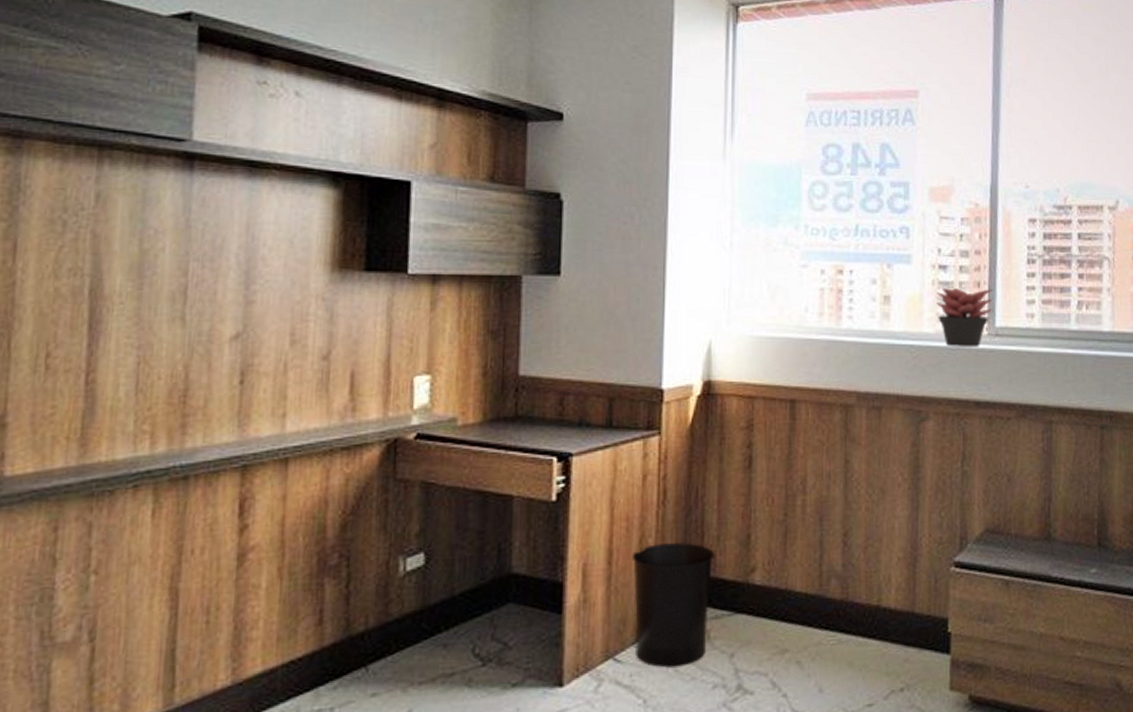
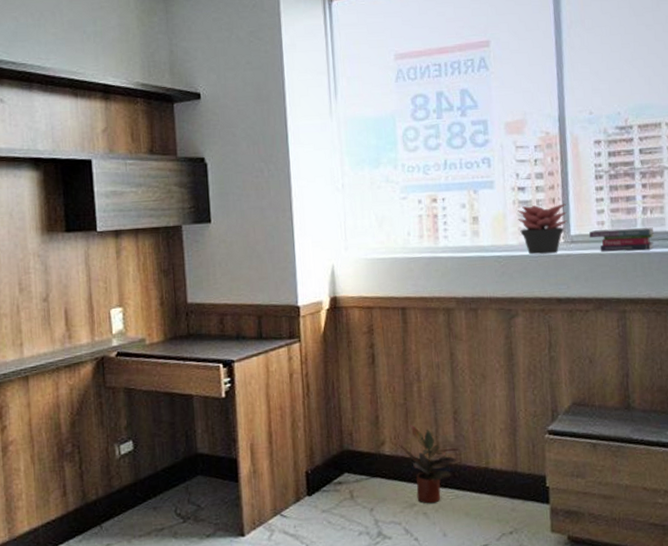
waste bin: present [631,542,715,667] -> none [287,424,352,520]
potted plant: none [773,548,847,650] -> present [399,425,460,504]
books: none [1017,322,1089,353] -> present [589,227,655,253]

